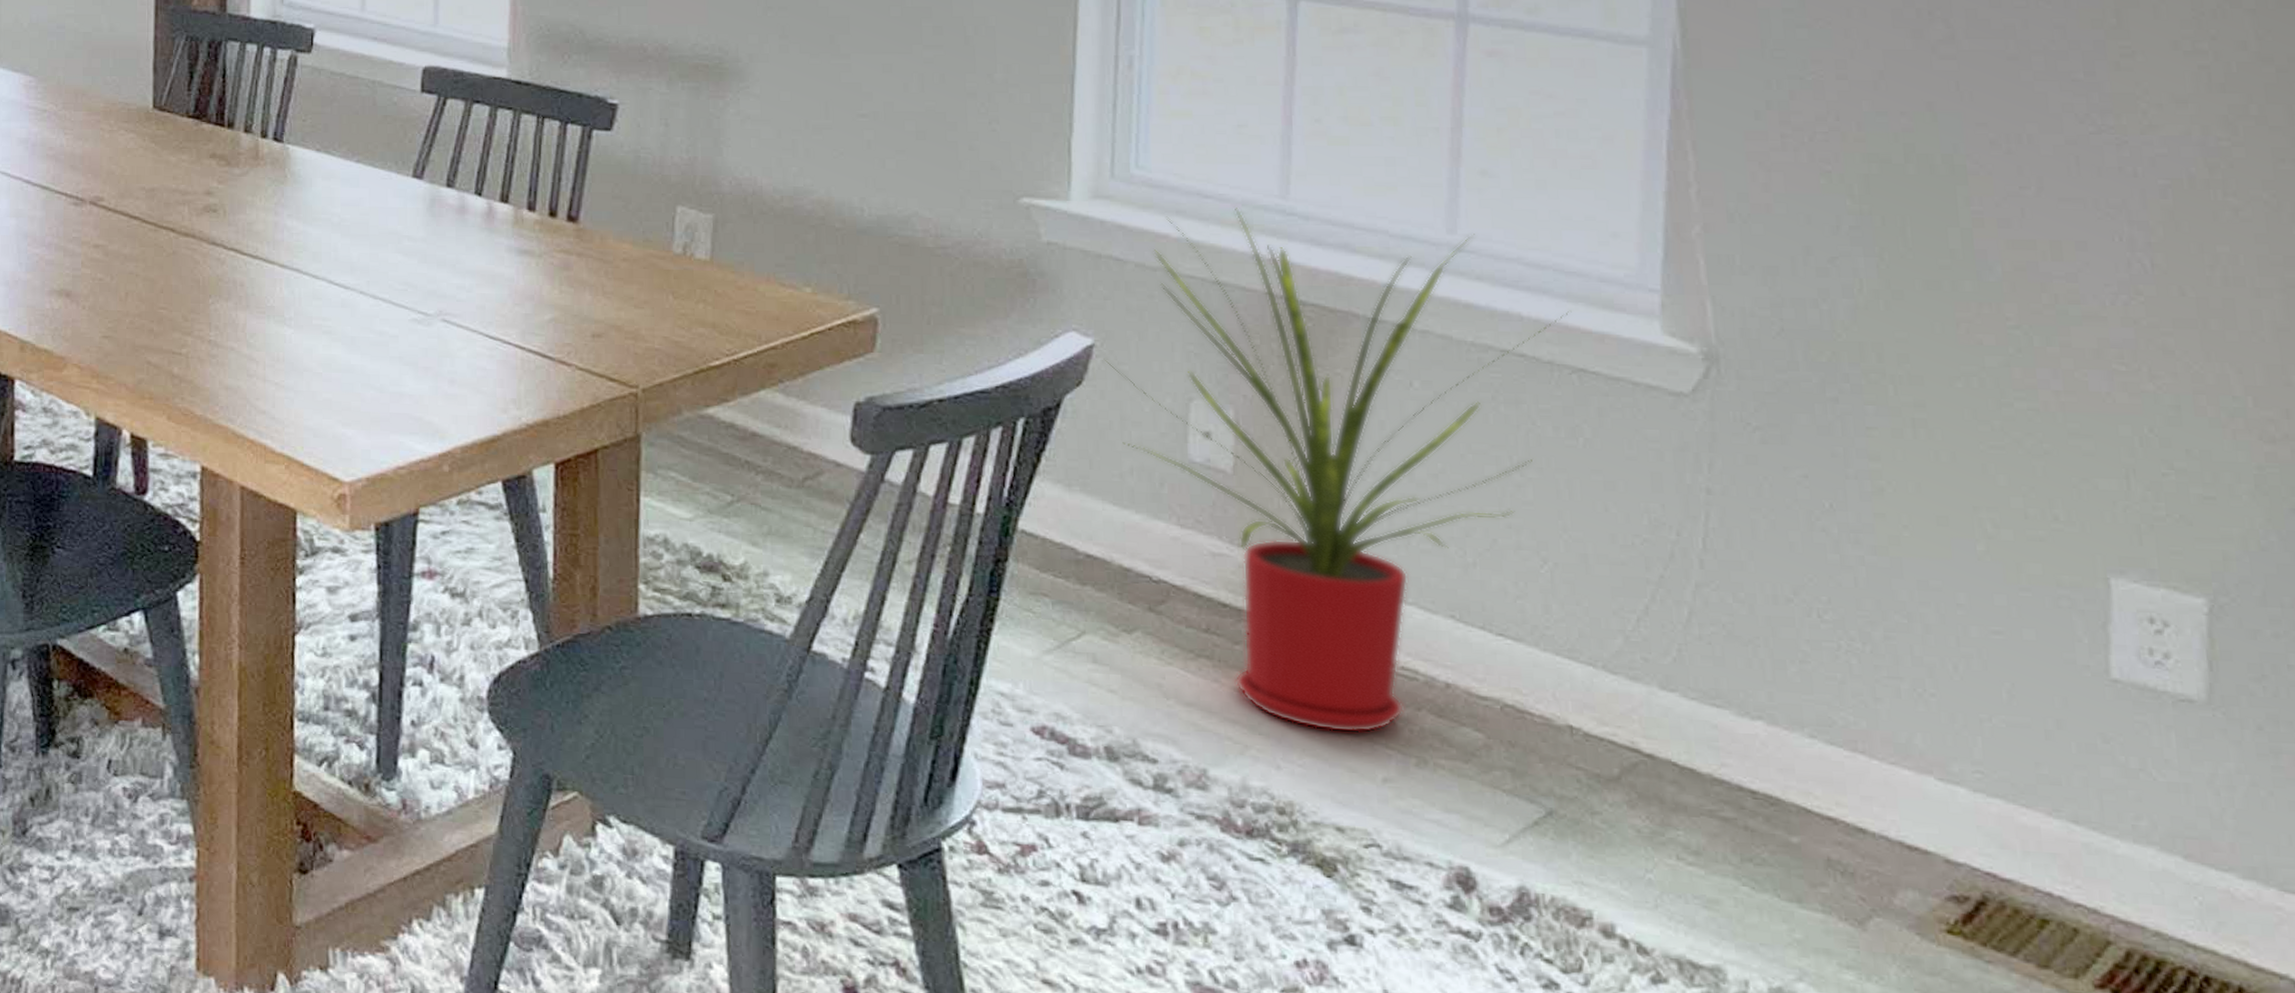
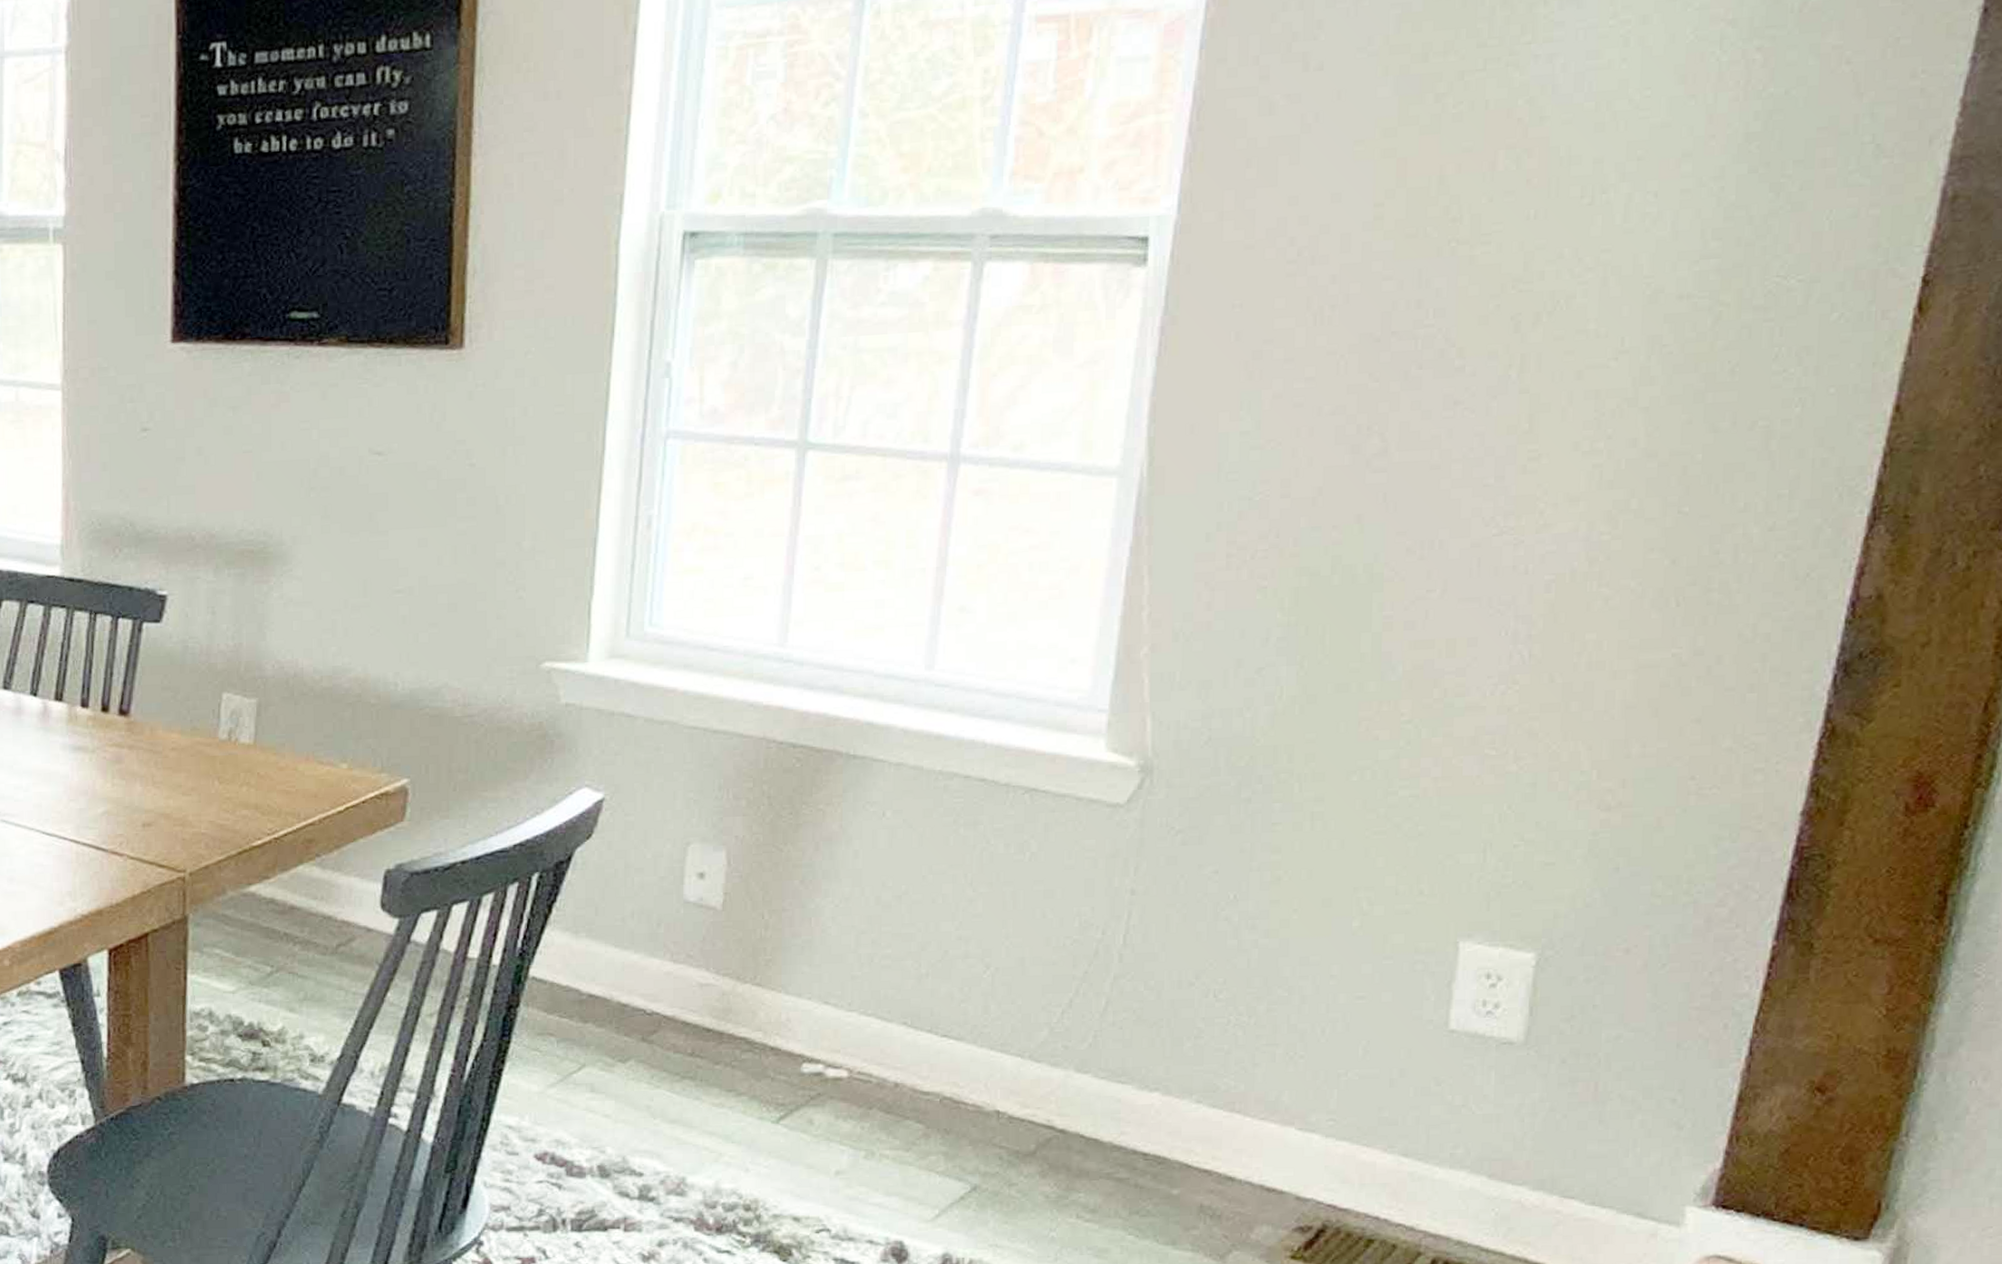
house plant: present [1103,208,1572,734] -> none [612,658,1029,1135]

